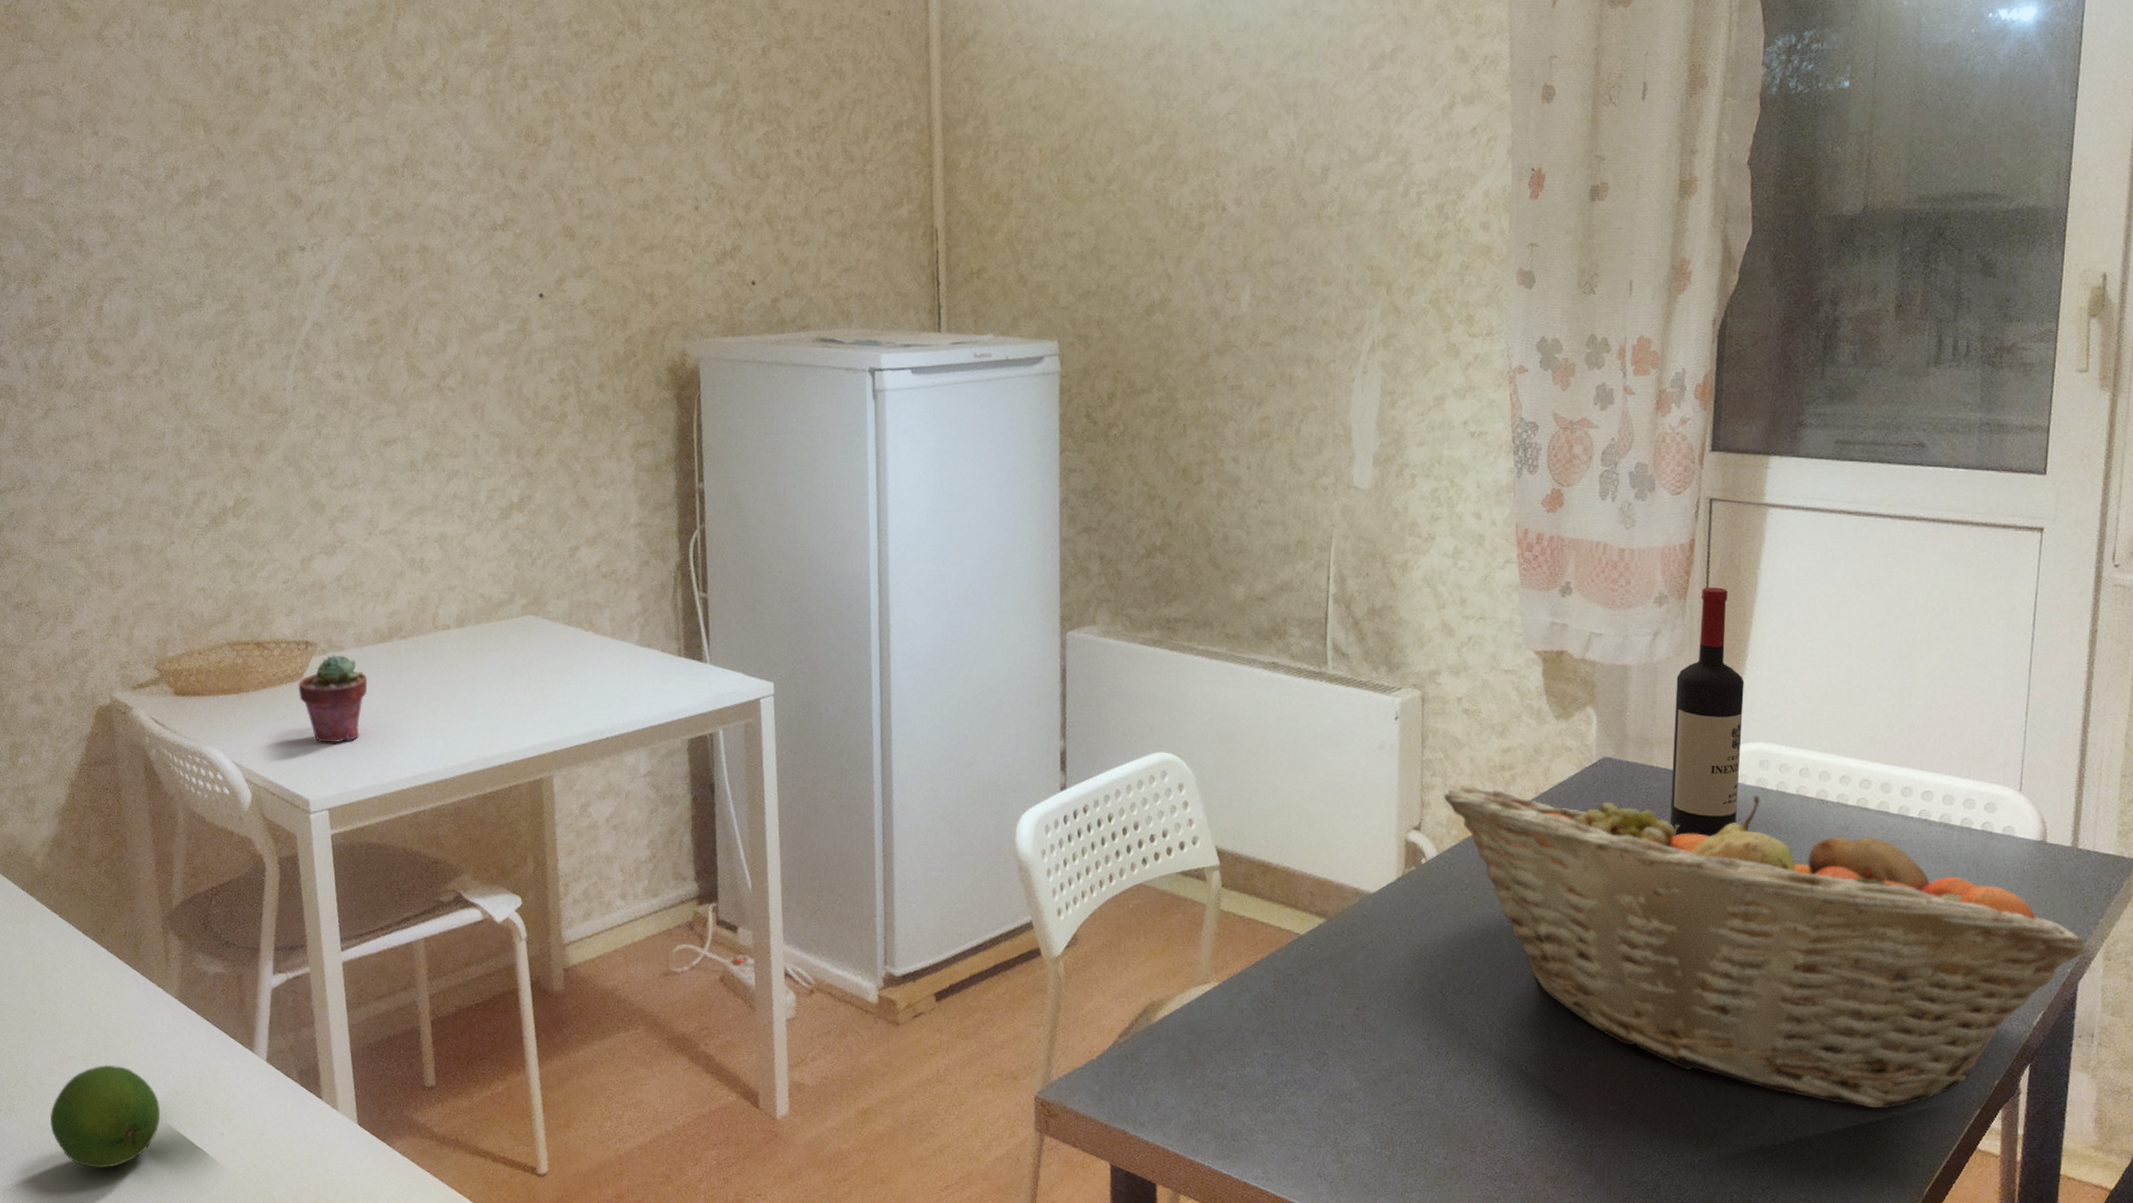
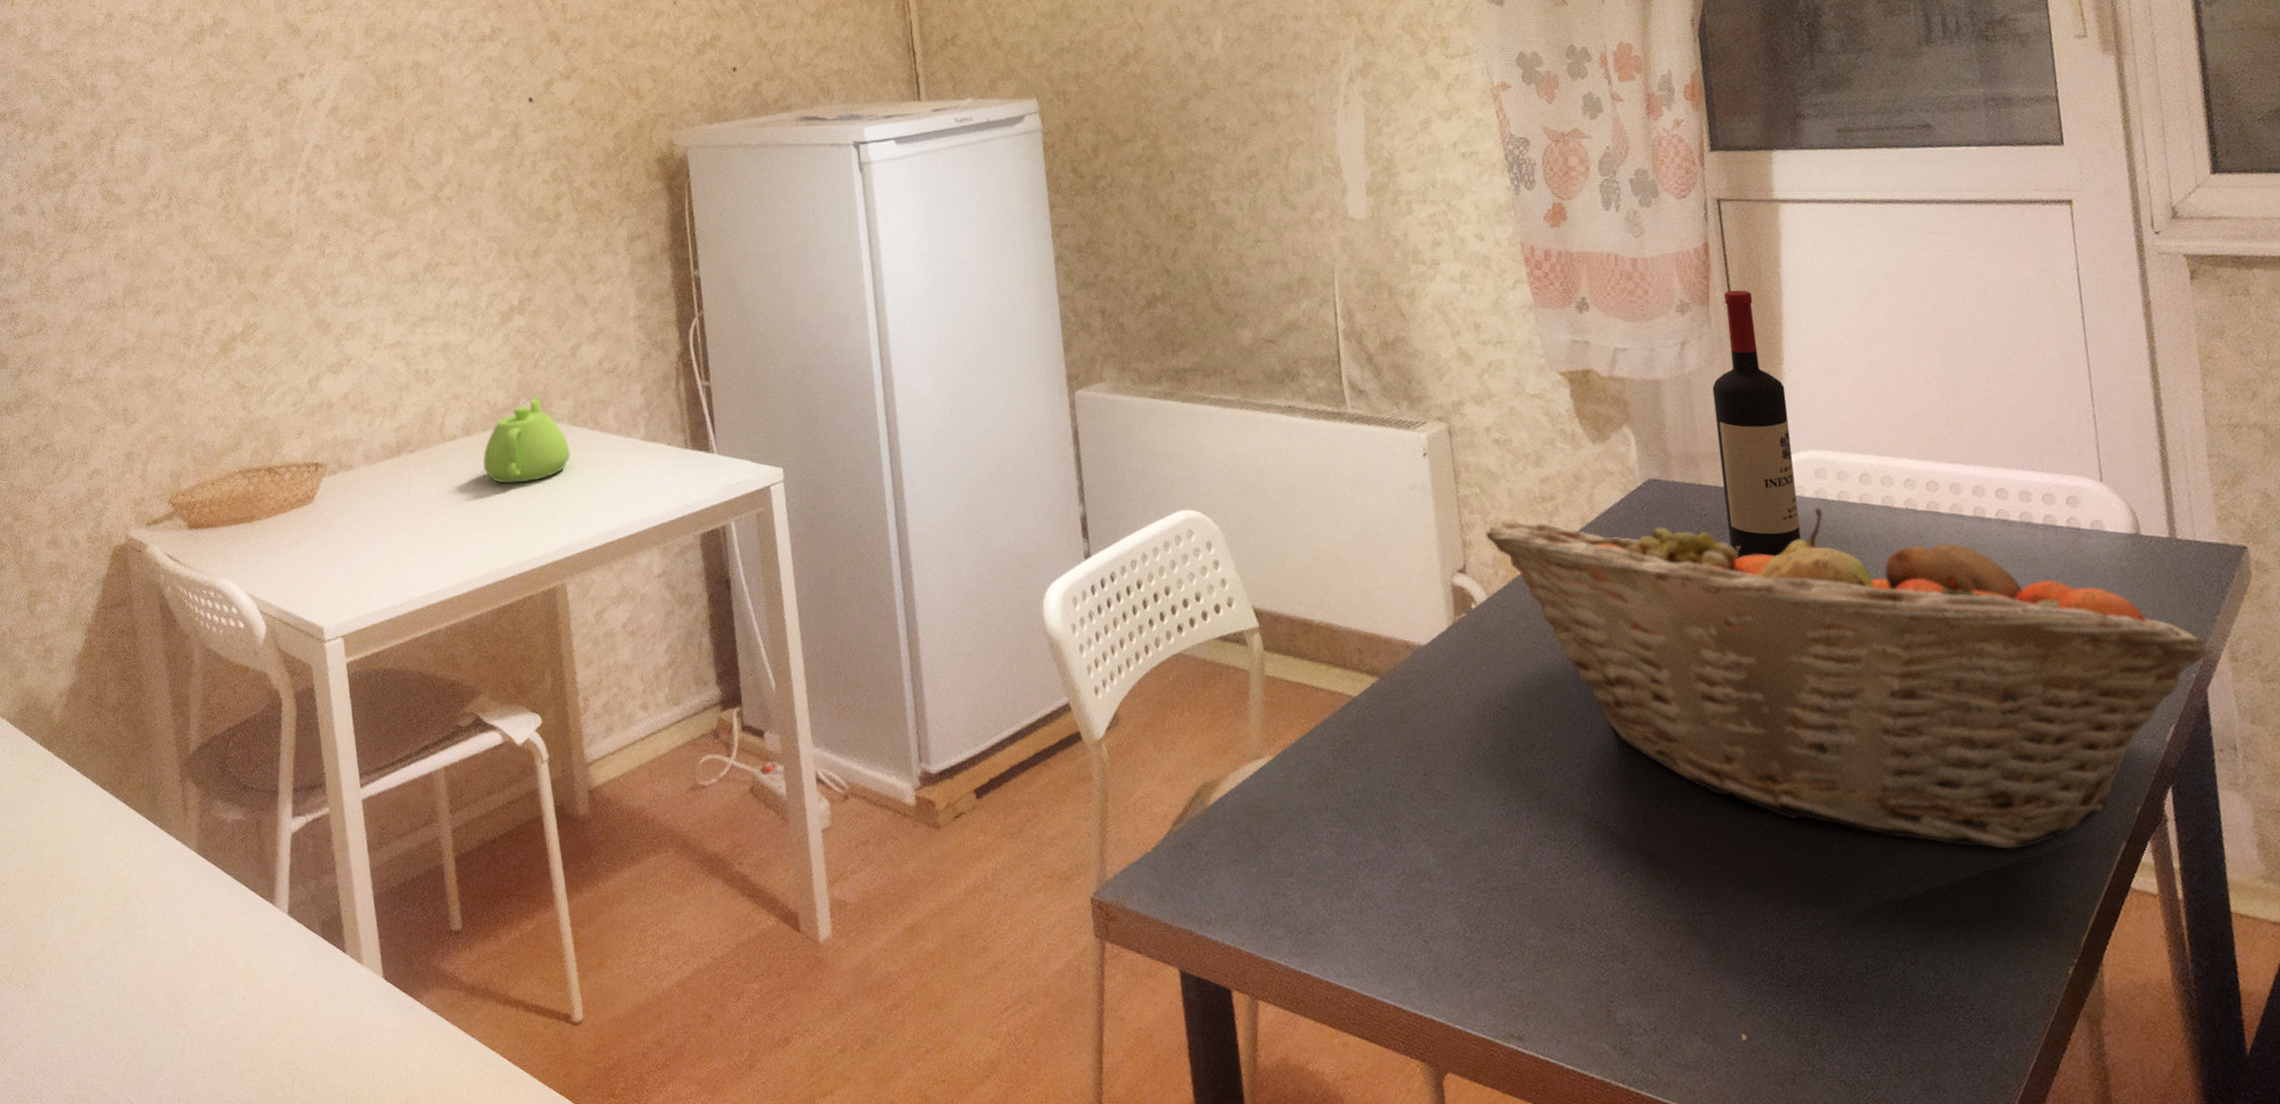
lime: present [49,1064,161,1169] -> none [68,929,181,1046]
potted succulent: present [298,655,367,743] -> none [309,474,377,567]
teapot: none [475,594,563,677] -> present [483,397,570,484]

